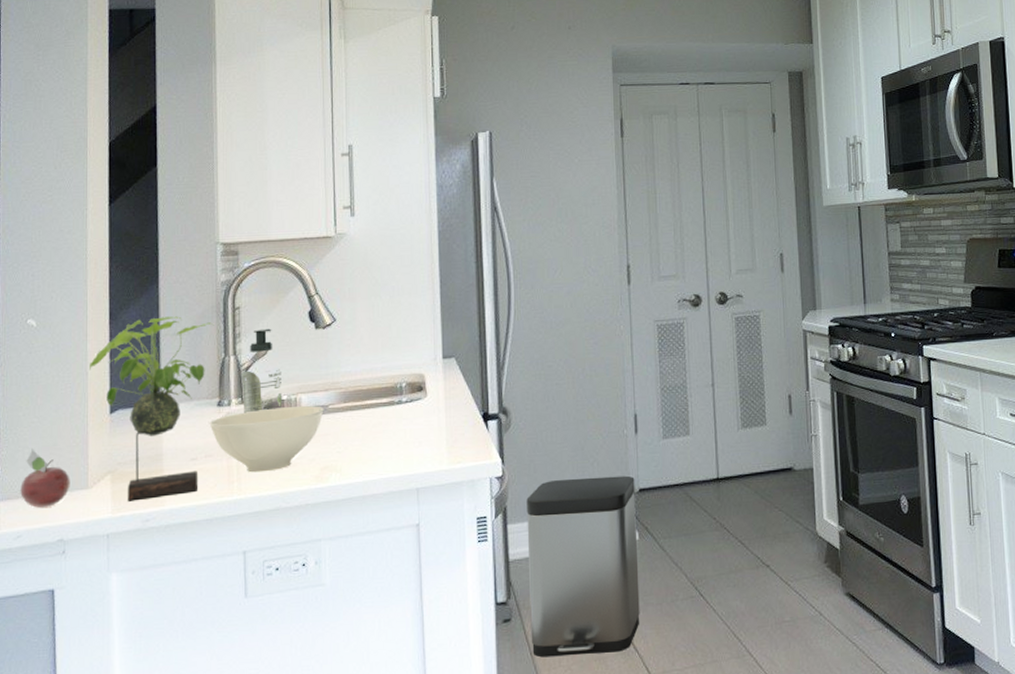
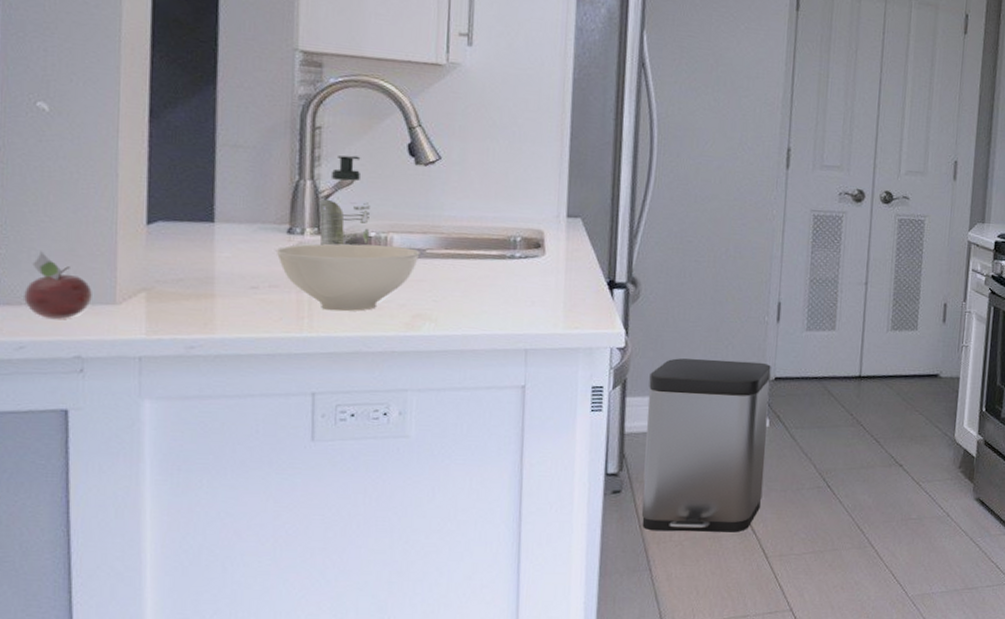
plant: present [90,316,214,501] -> none [121,122,287,325]

